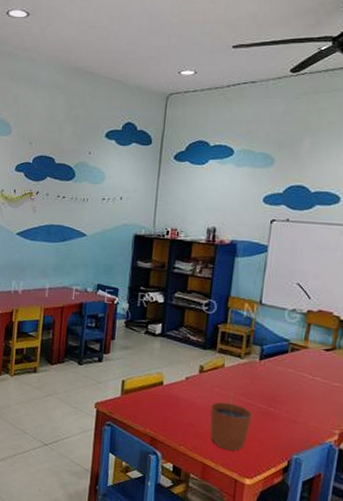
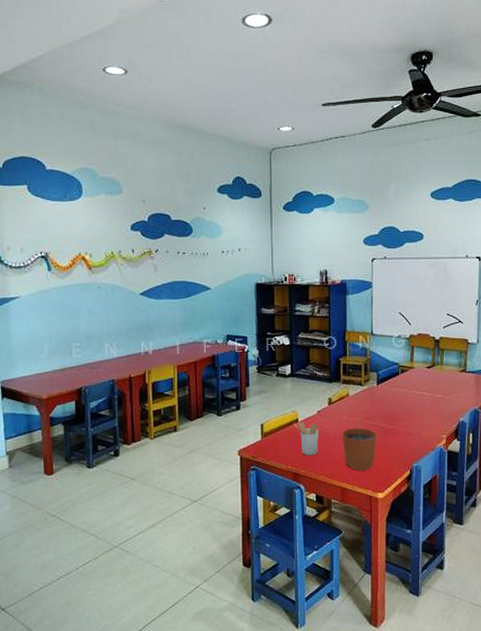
utensil holder: none [157,385,185,423] -> present [293,421,319,455]

